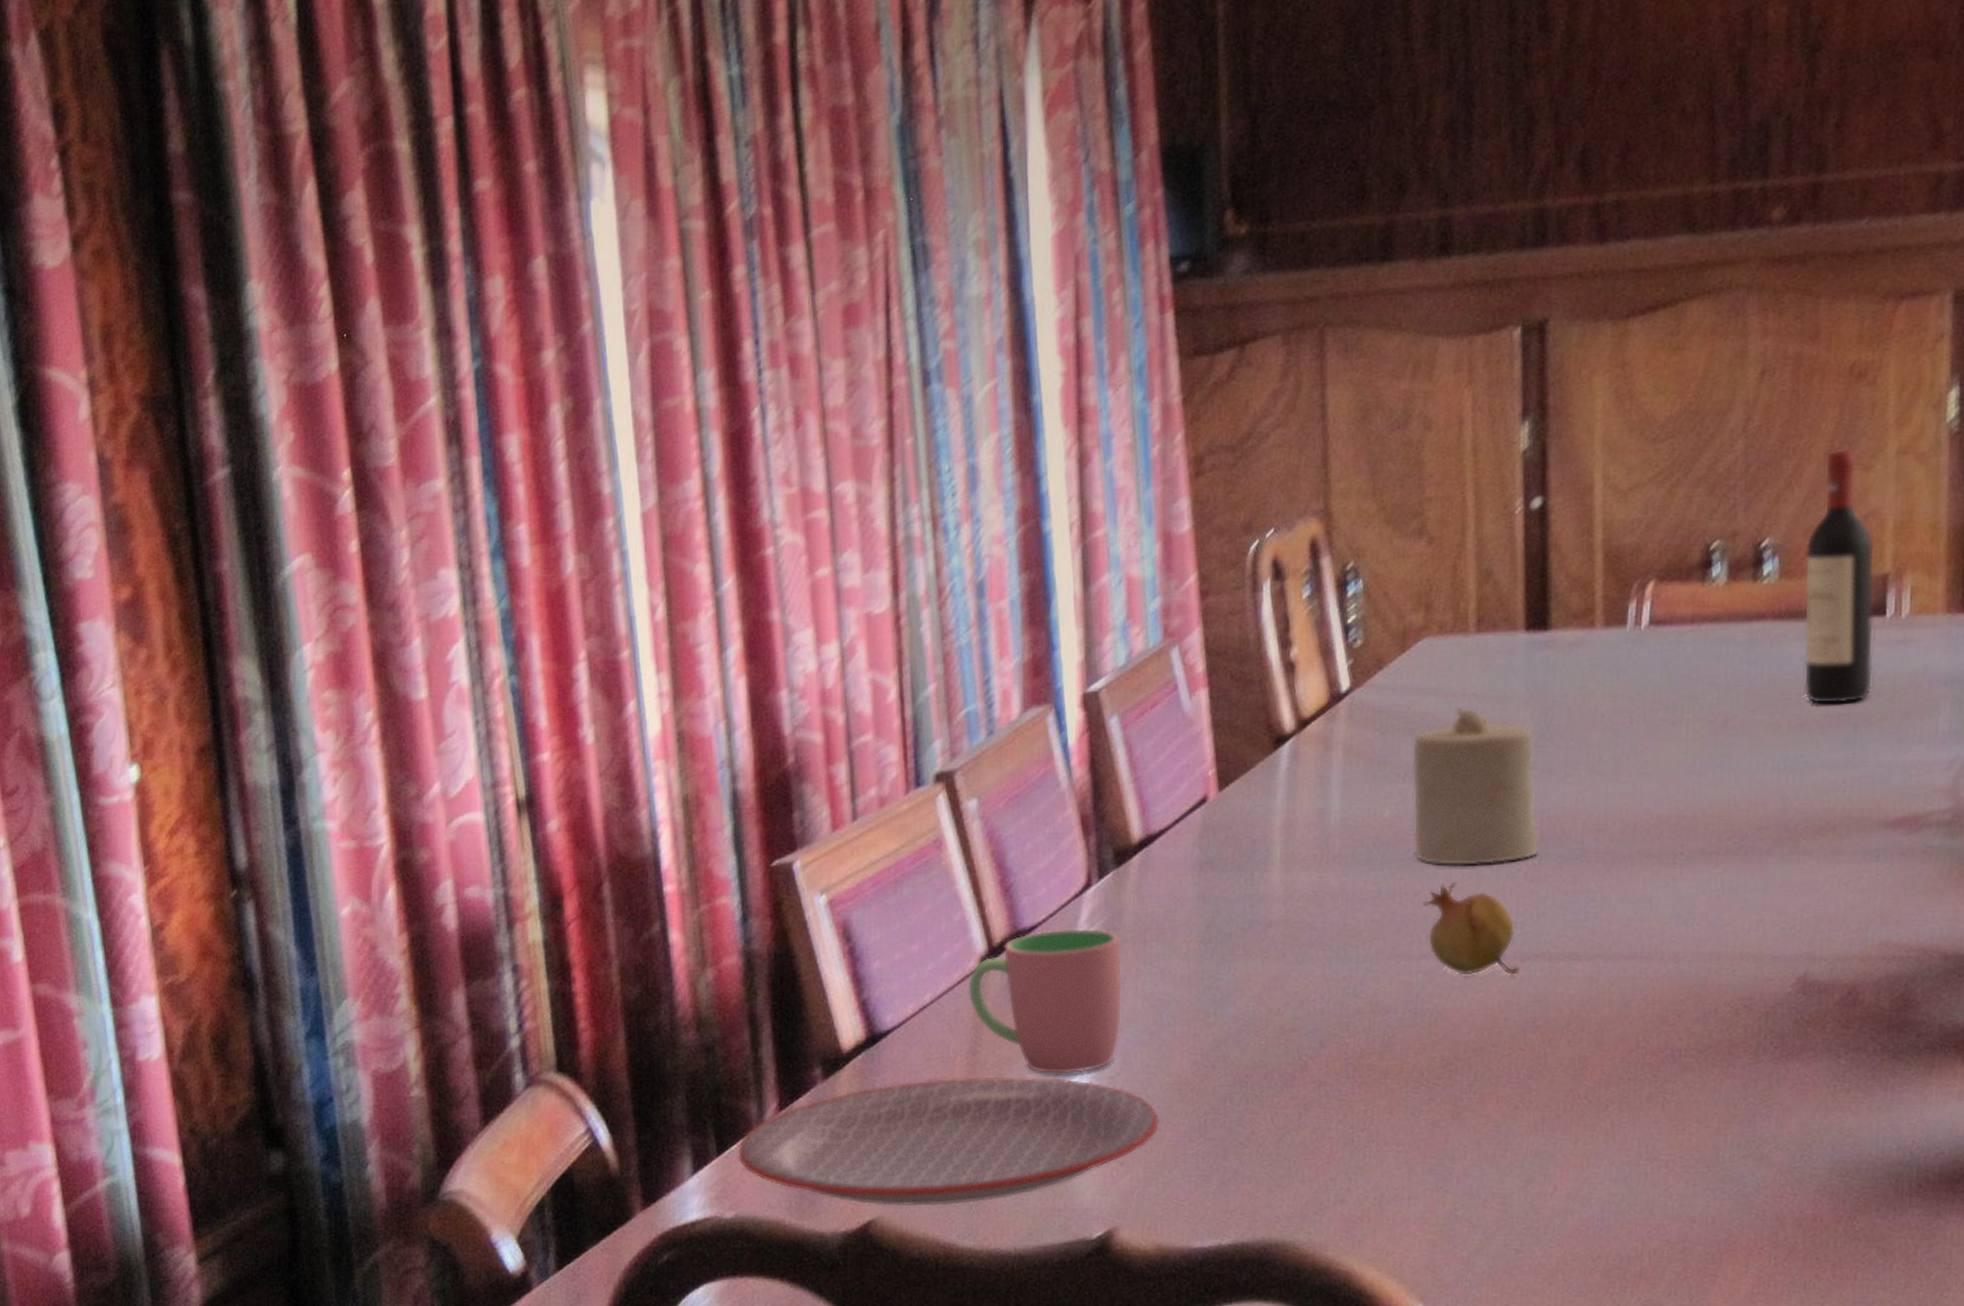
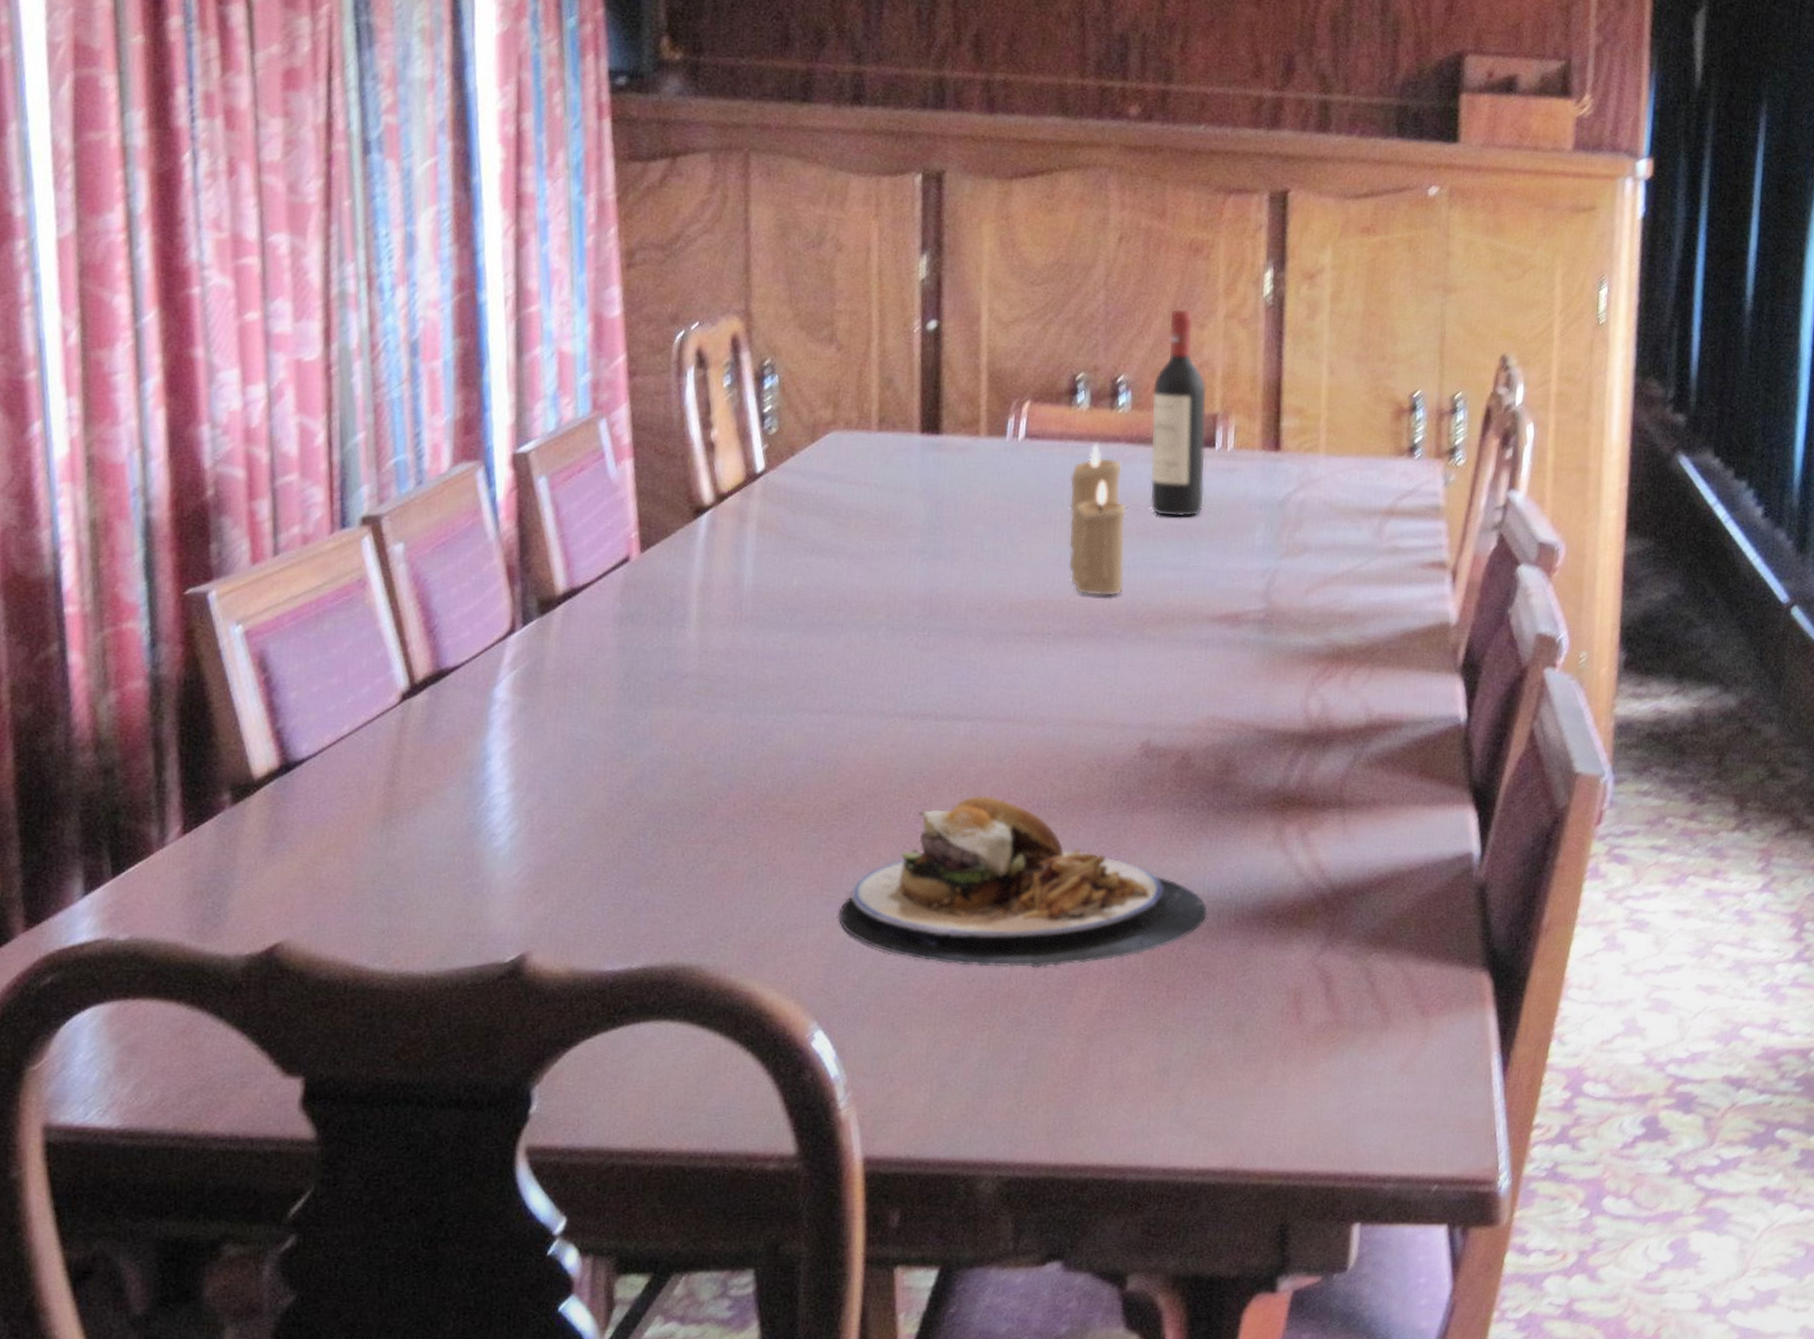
plate: present [738,1076,1159,1207] -> none [135,806,575,930]
cup: present [968,929,1122,1074] -> none [387,670,543,807]
candle: present [1411,707,1540,867] -> none [818,494,930,634]
fruit: present [1421,882,1520,976] -> none [824,647,910,731]
plate: none [1443,1046,1882,1244] -> present [838,795,1208,969]
candle: none [1704,623,1775,806] -> present [1069,443,1127,597]

